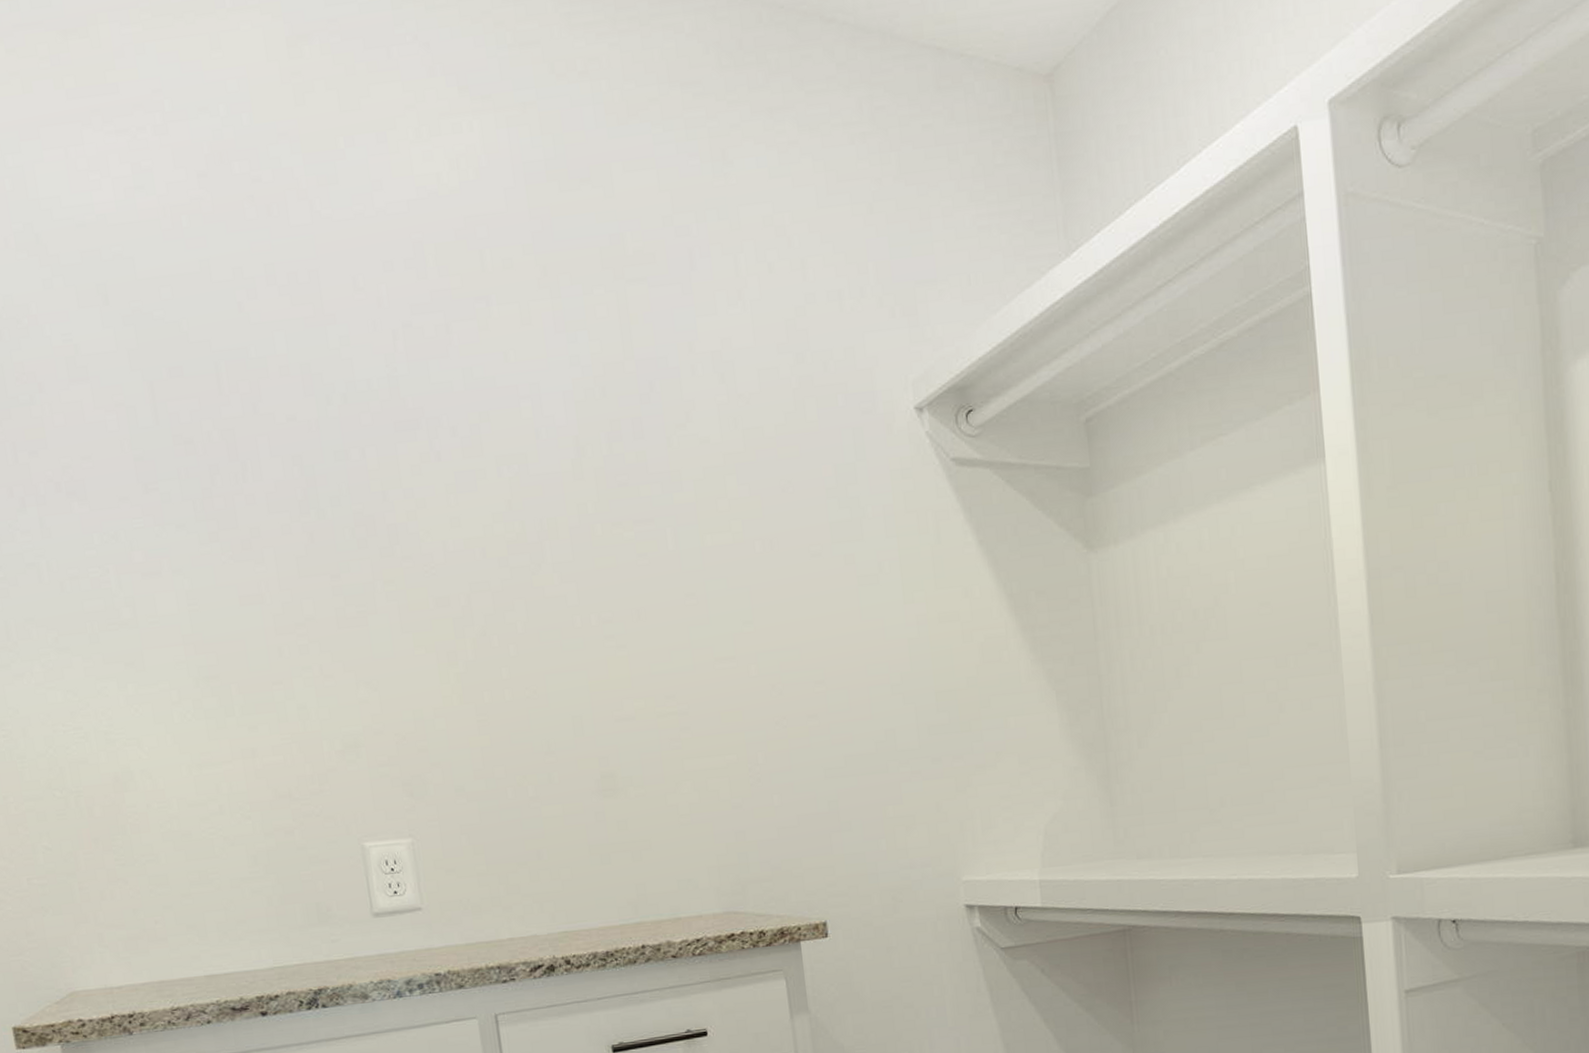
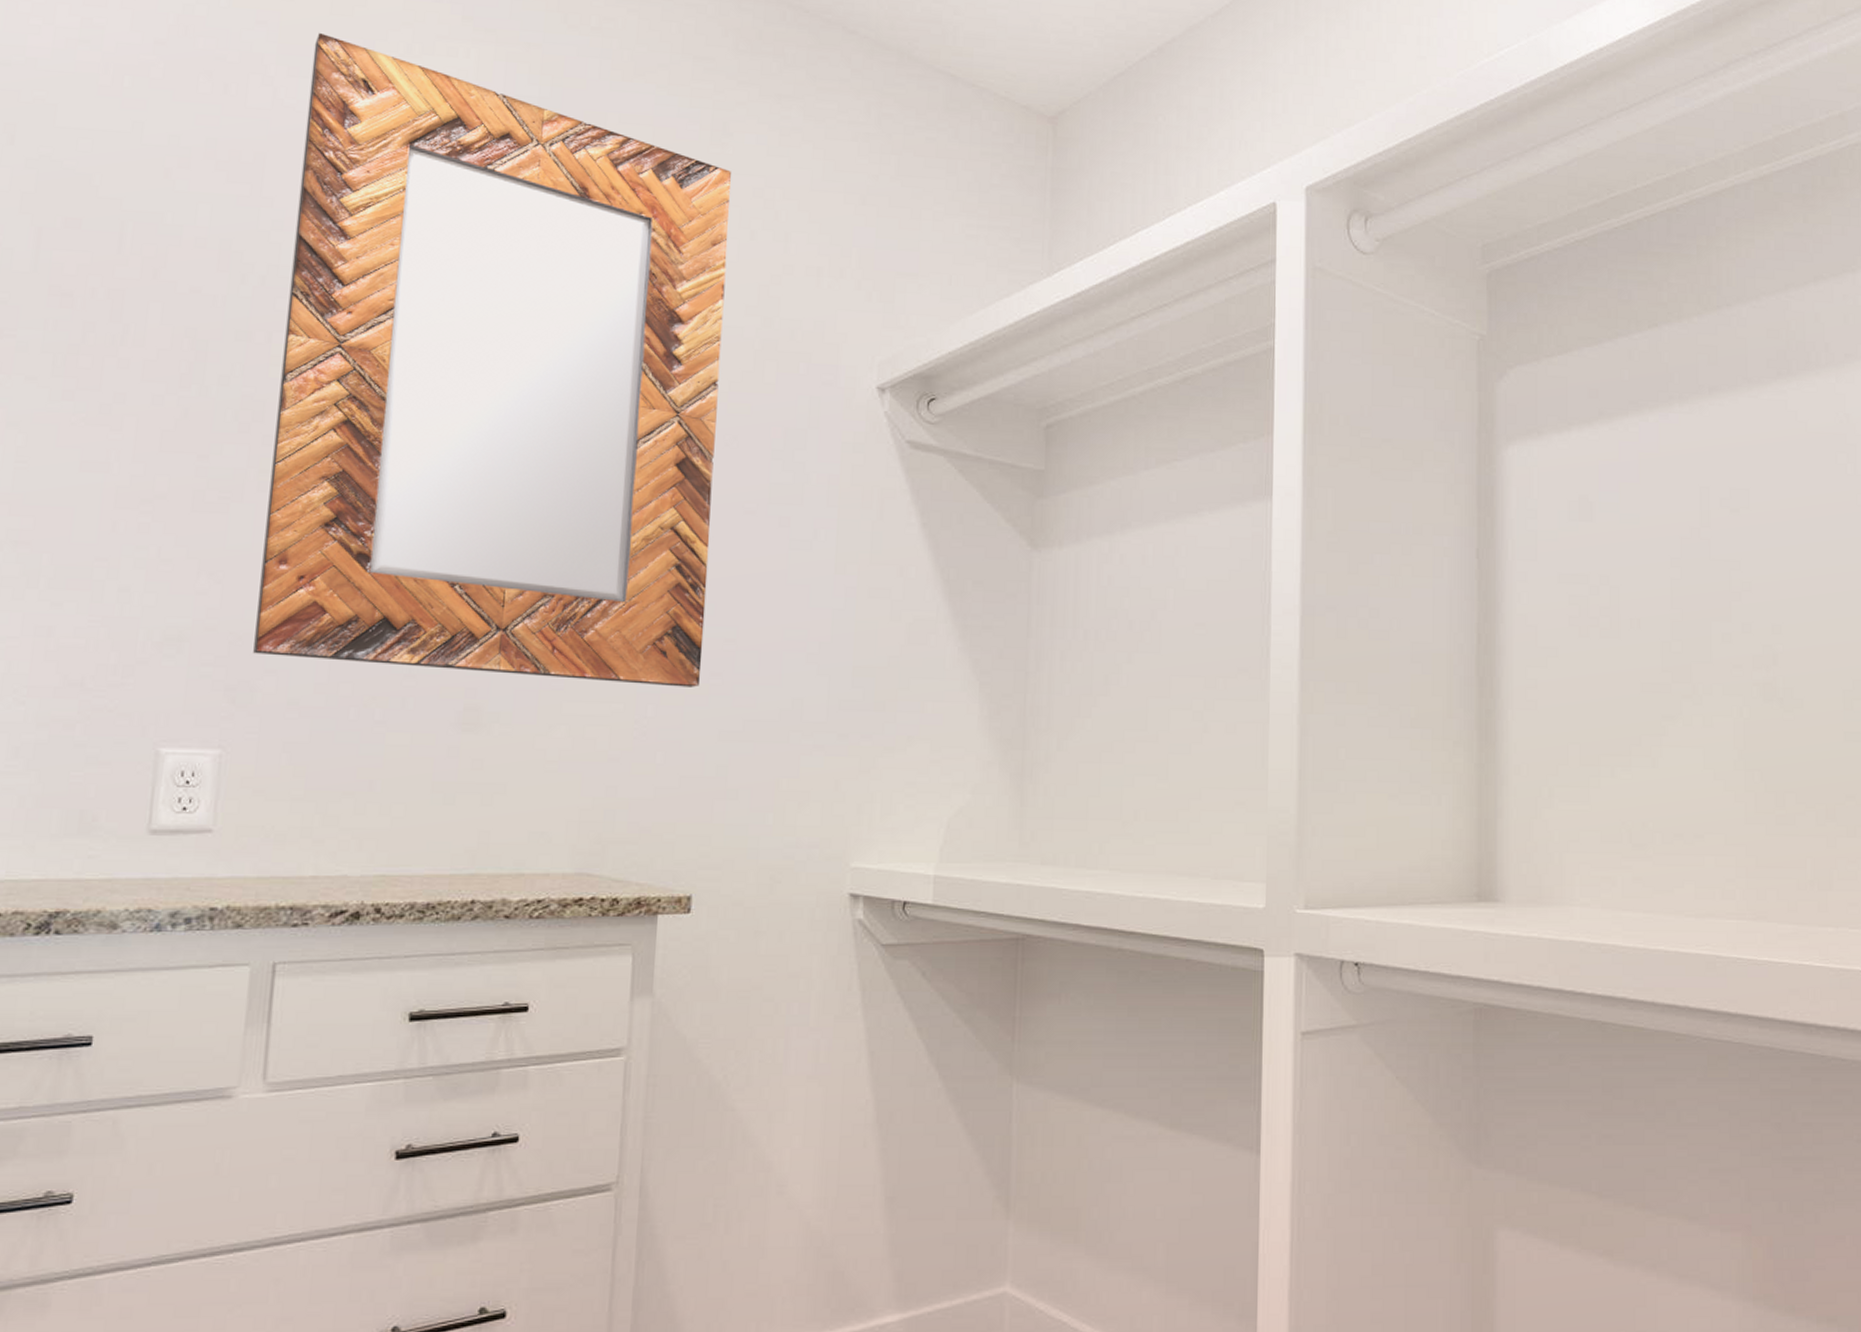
home mirror: none [333,133,799,750] -> present [253,32,731,687]

